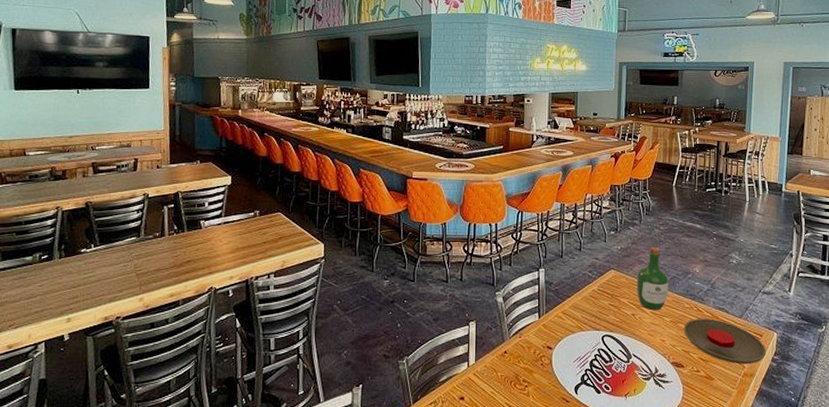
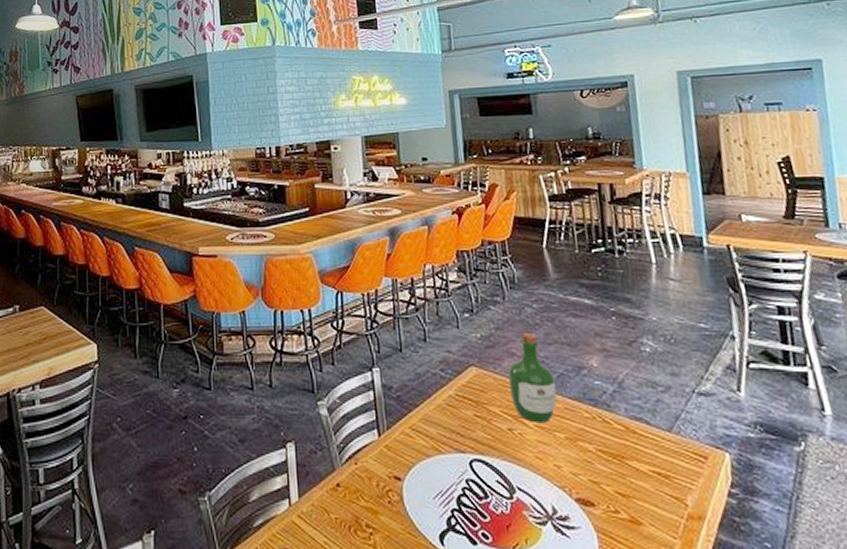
plate: present [684,318,766,364] -> none [586,433,718,500]

